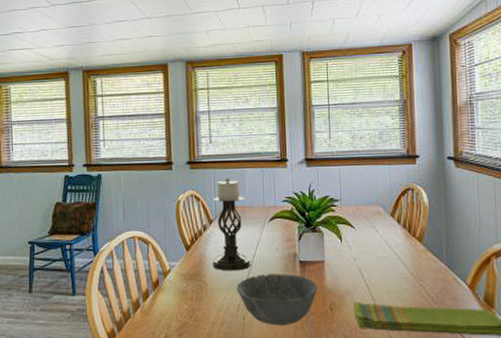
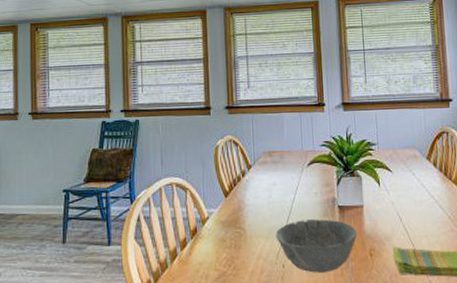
candle holder: present [212,178,251,271] -> none [251,122,290,218]

